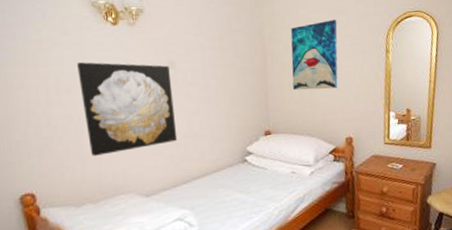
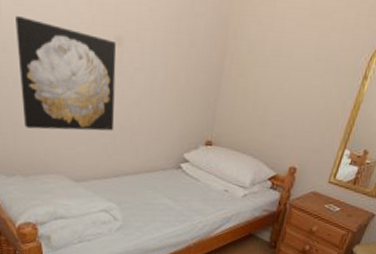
wall art: present [290,20,338,90] -> none [247,22,318,110]

